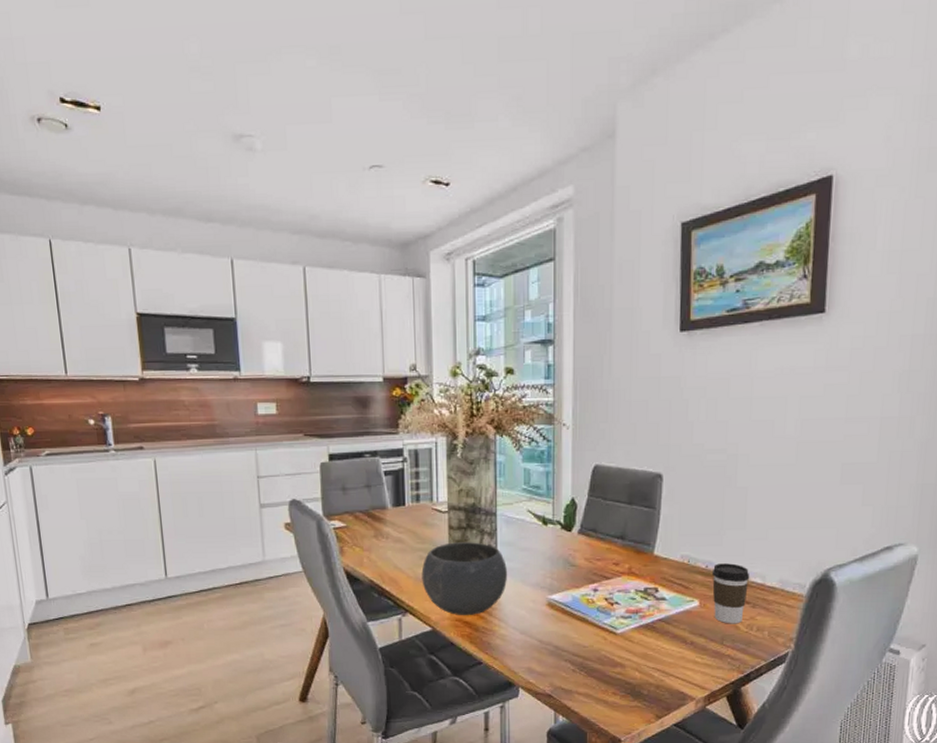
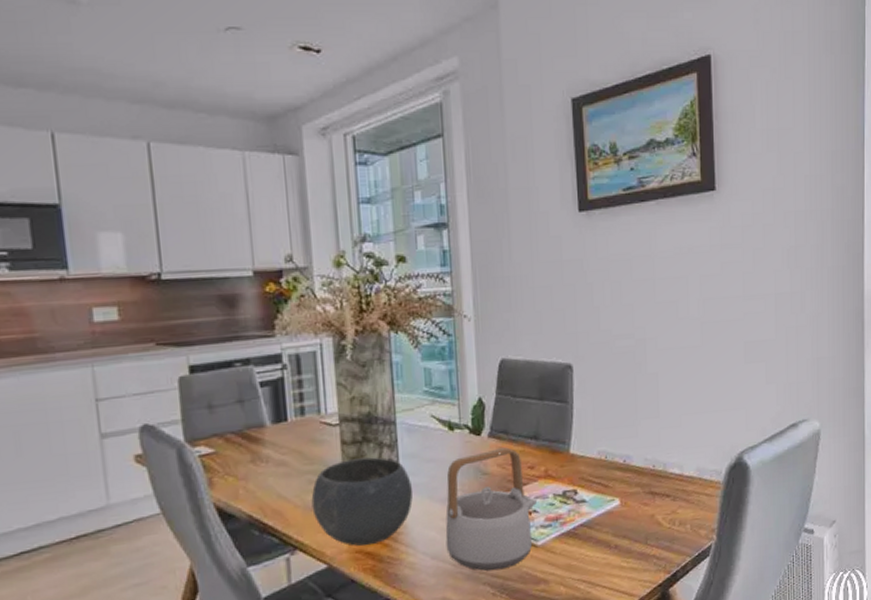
teapot: none [534,544,619,650] -> present [445,447,537,571]
coffee cup: present [711,563,750,624] -> none [630,455,668,521]

